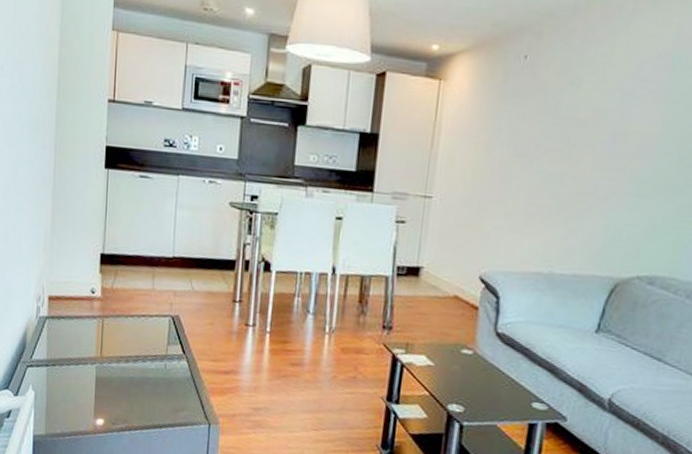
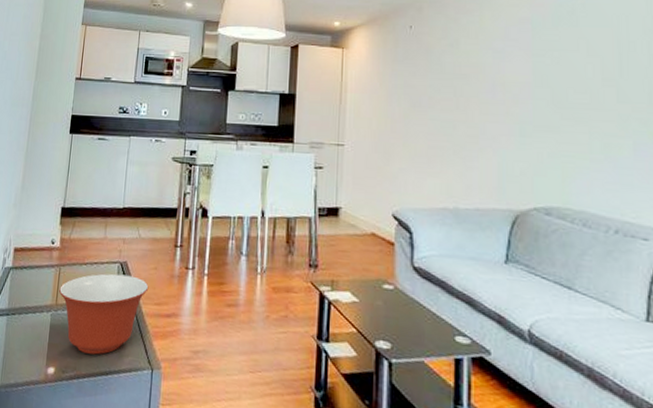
mixing bowl: none [104,327,205,409] -> present [59,273,149,355]

